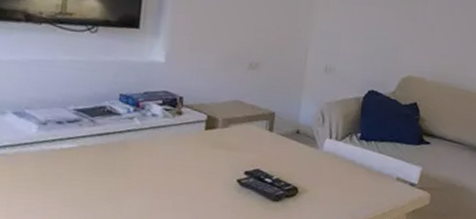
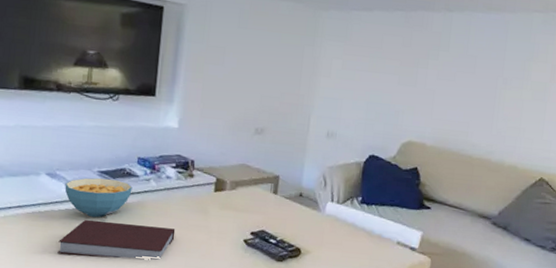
notebook: none [27,162,163,204] -> present [57,219,176,260]
cereal bowl: none [35,116,114,160] -> present [65,178,133,218]

